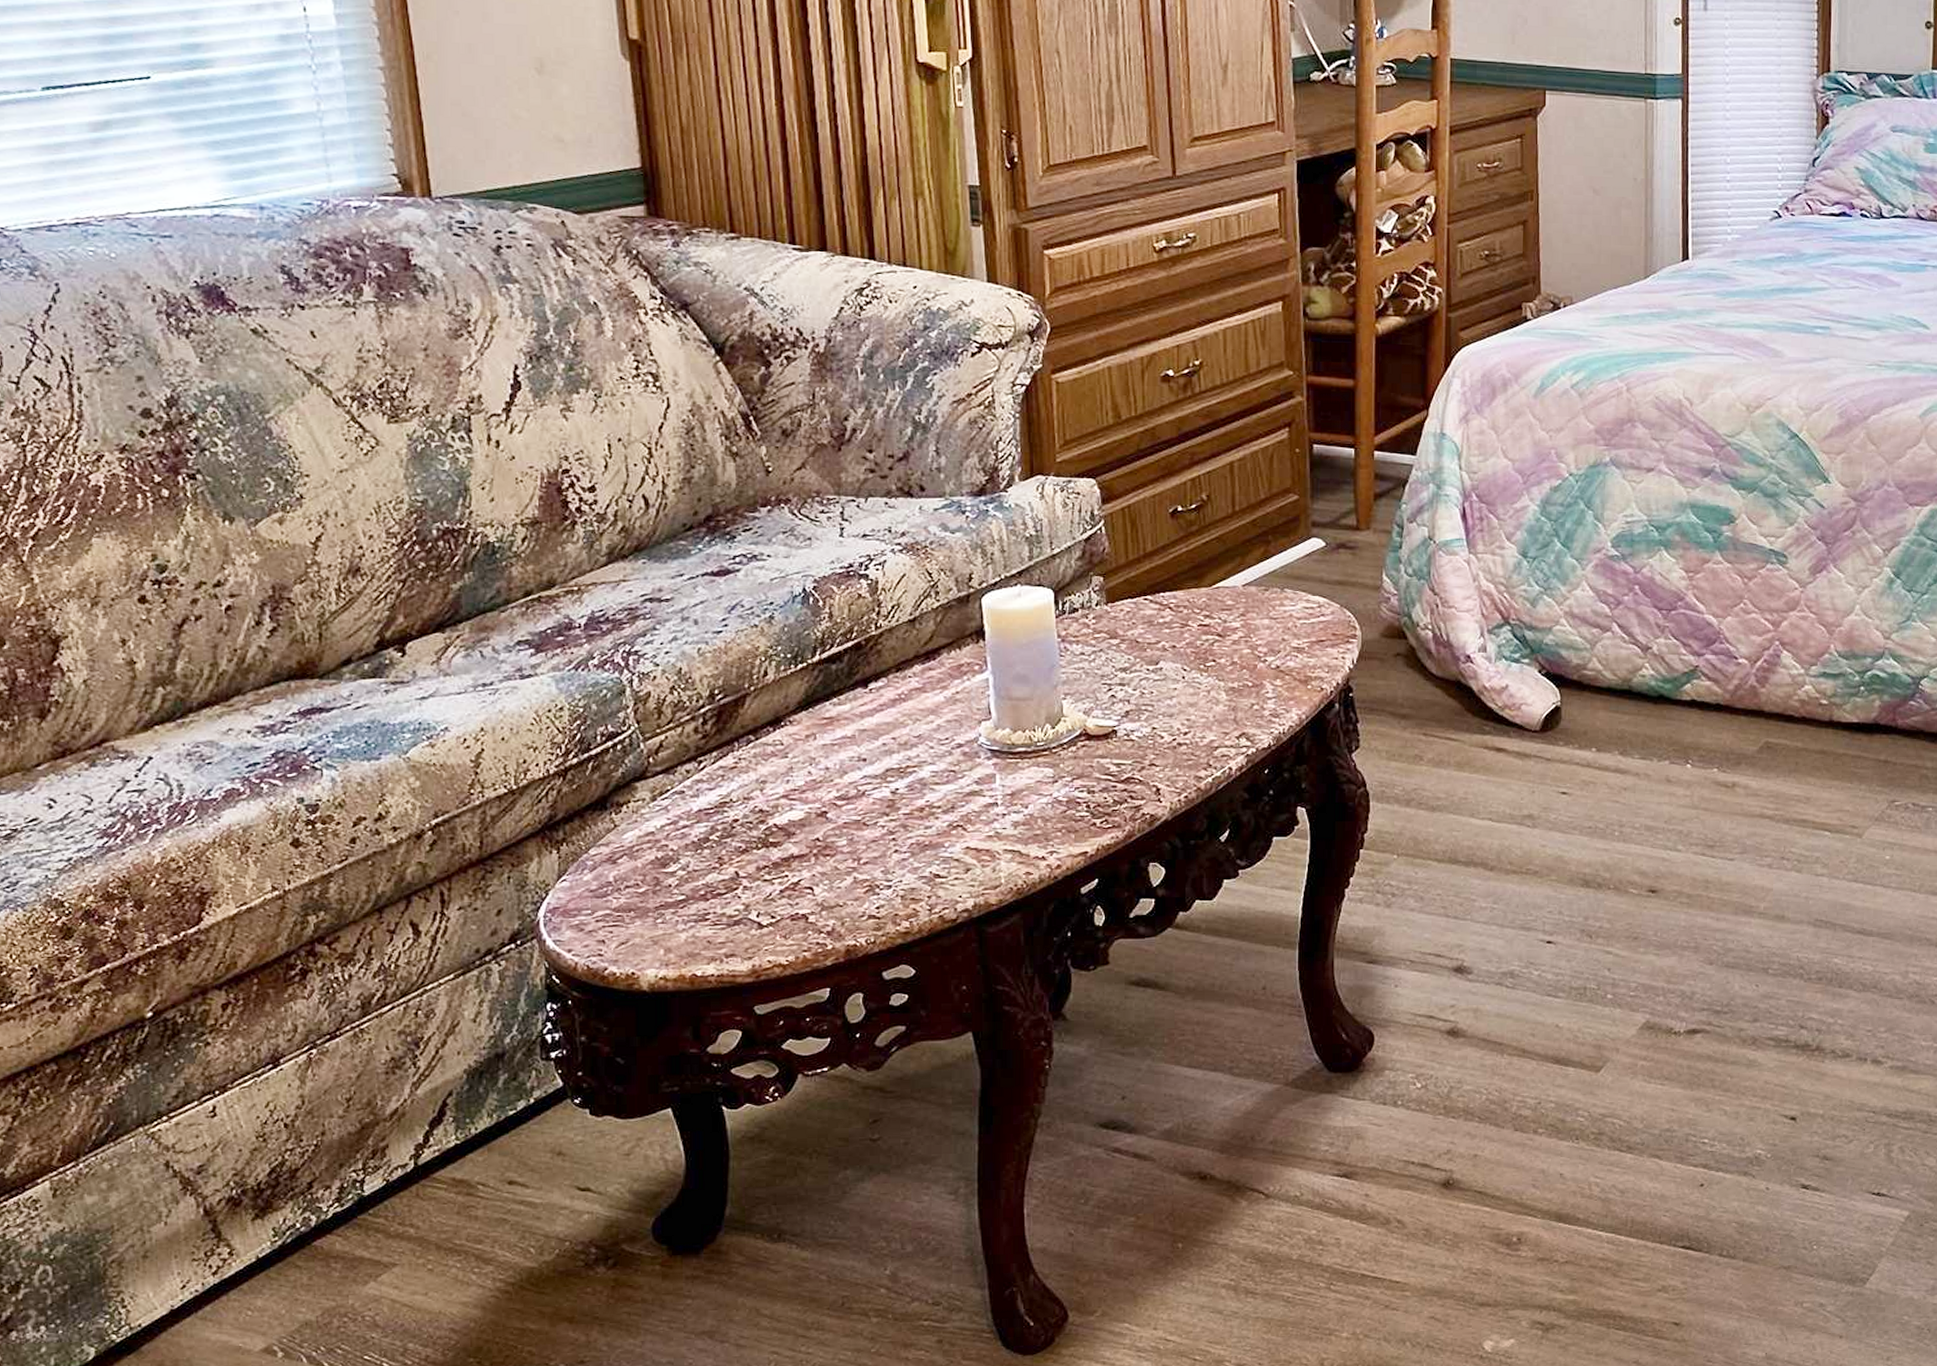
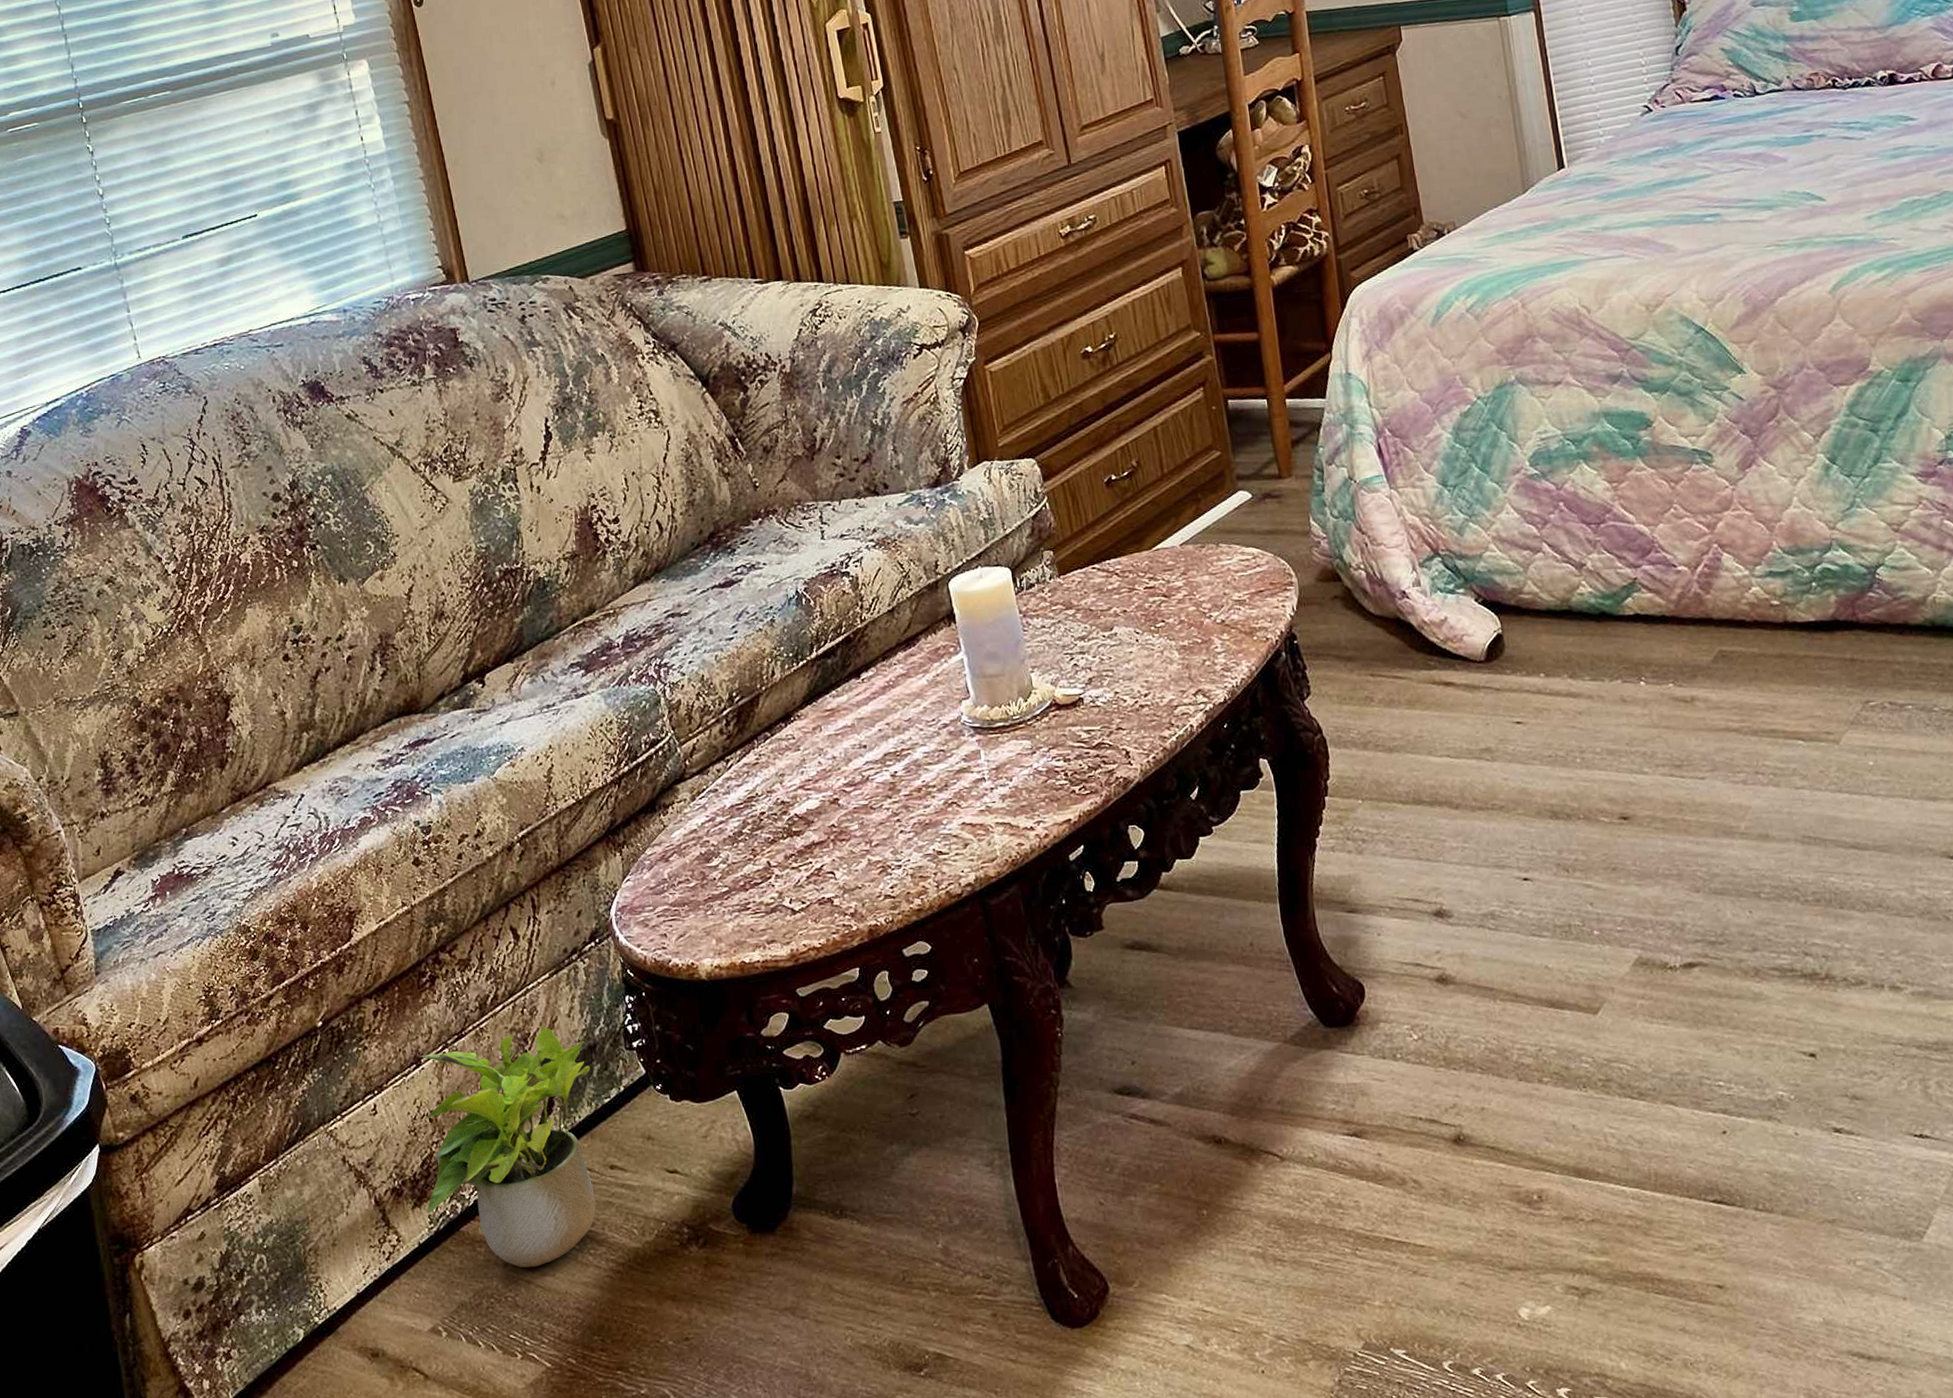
potted plant: none [270,1030,495,1286] -> present [421,1026,596,1268]

